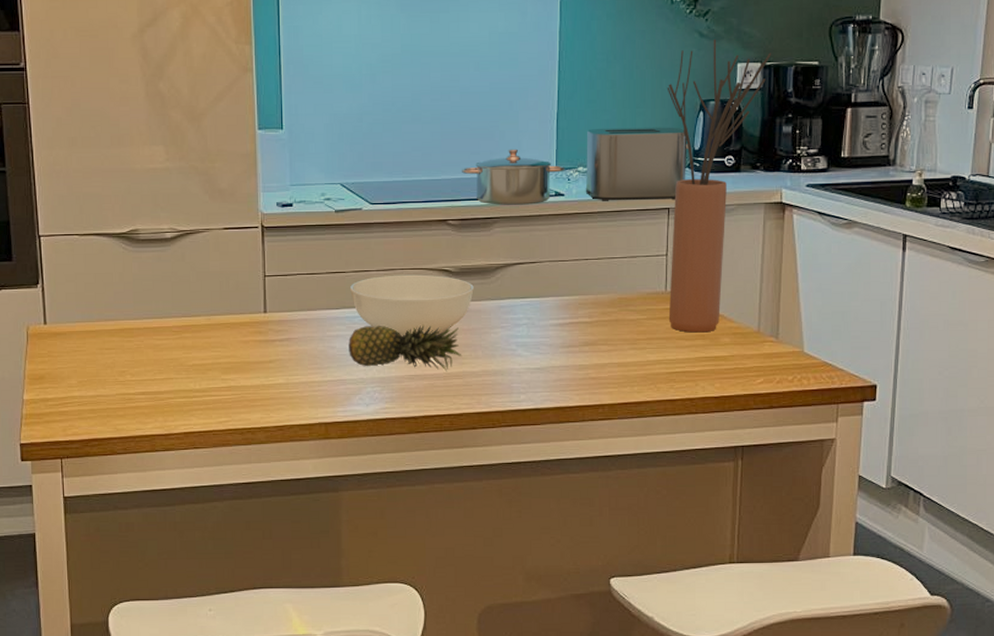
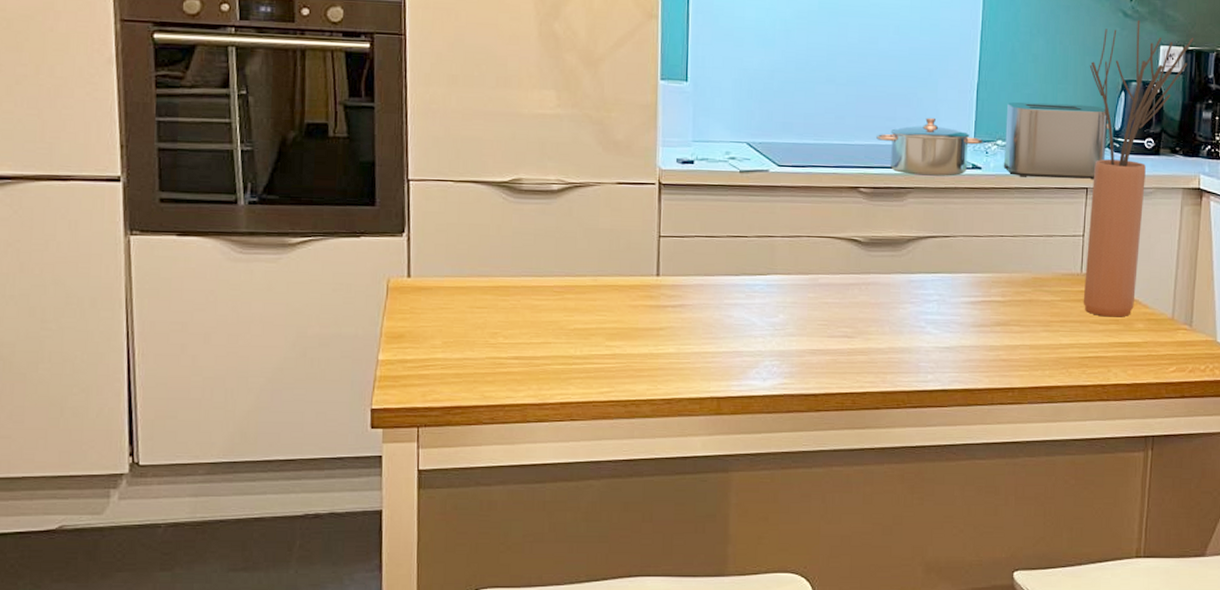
bowl: present [349,274,475,338] -> none [751,242,885,309]
fruit: present [349,324,462,371] -> none [747,294,868,346]

